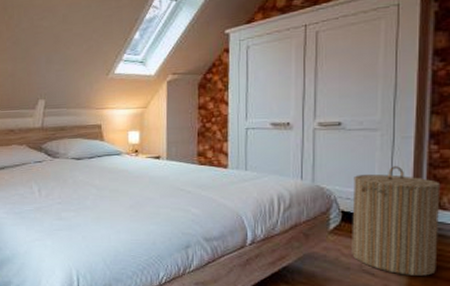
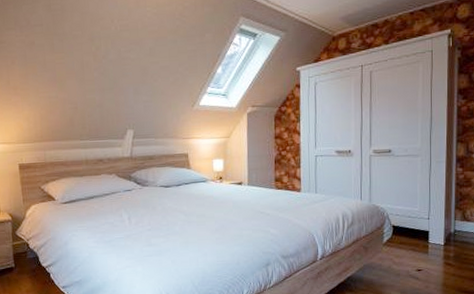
laundry hamper: present [352,166,441,276] -> none [401,186,465,277]

